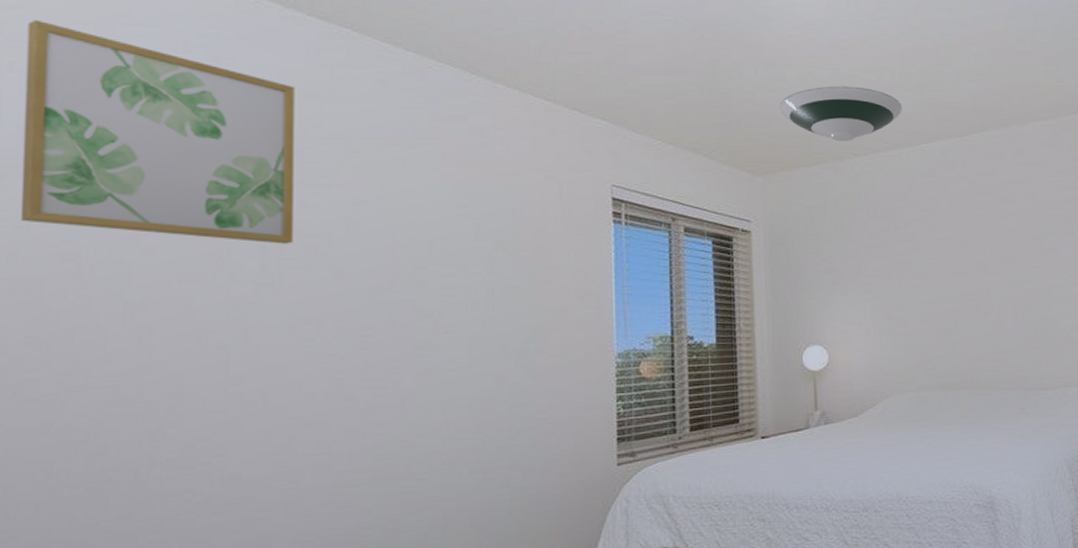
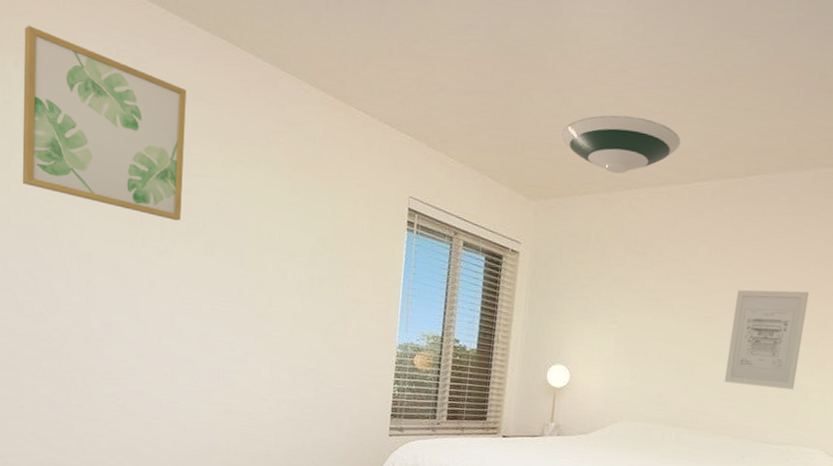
wall art: none [984,235,1057,335] -> present [724,290,810,390]

